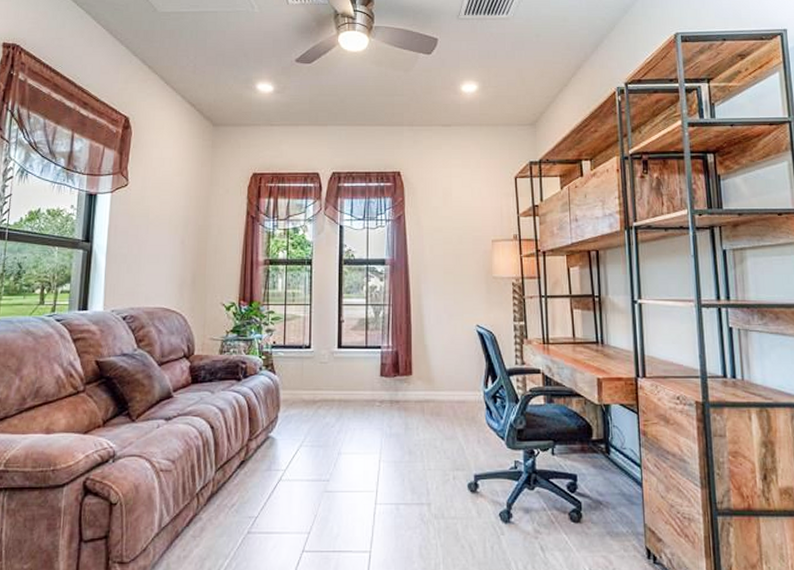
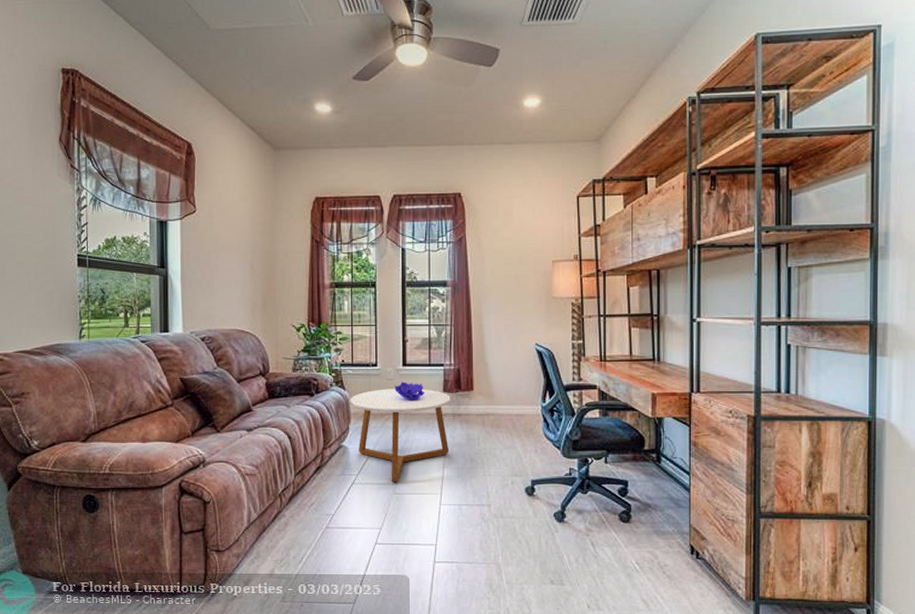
coffee table: none [280,373,388,478] -> present [350,389,450,482]
decorative bowl: none [329,365,361,387] -> present [395,382,425,402]

